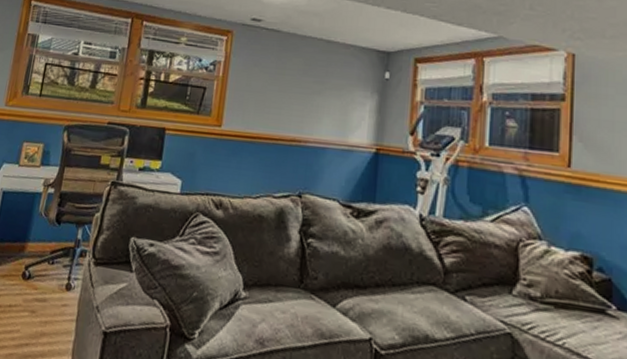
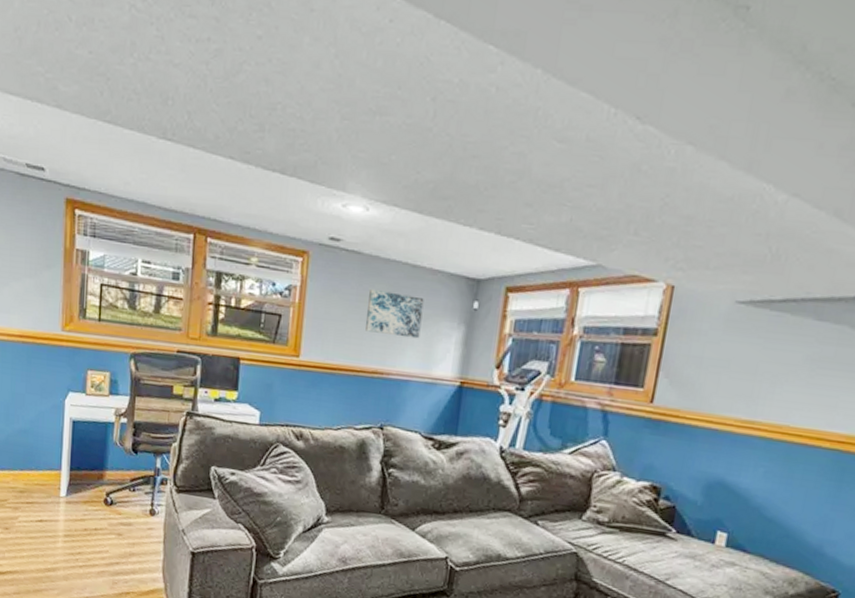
wall art: none [284,62,338,108] -> present [365,288,424,339]

